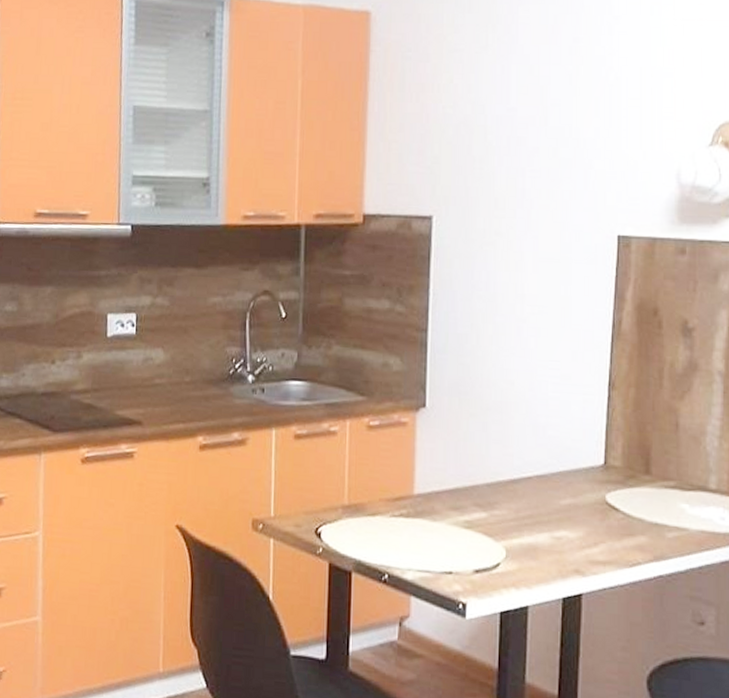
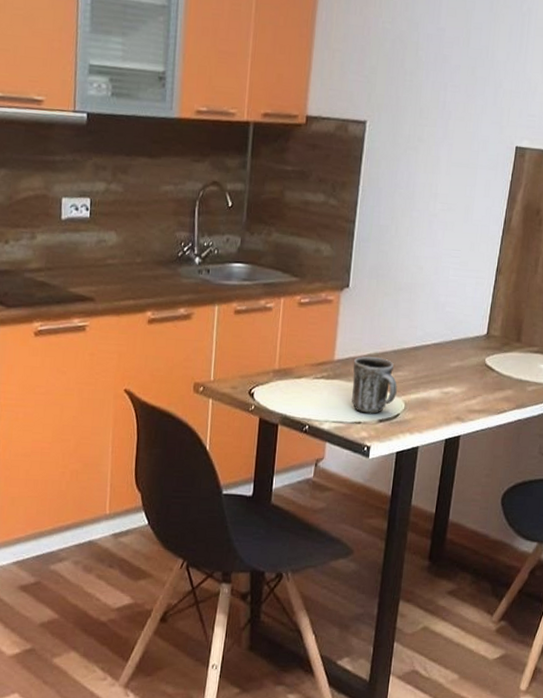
mug: none [437,490,494,562] -> present [351,356,397,414]

